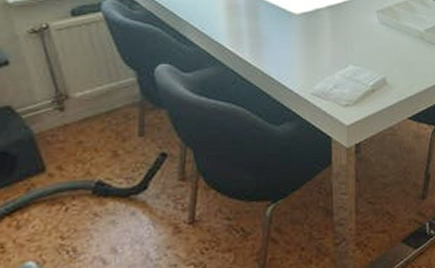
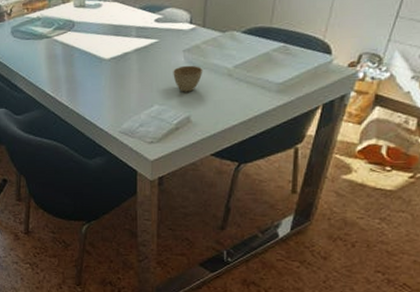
cup: none [367,26,397,53] -> present [173,65,203,92]

